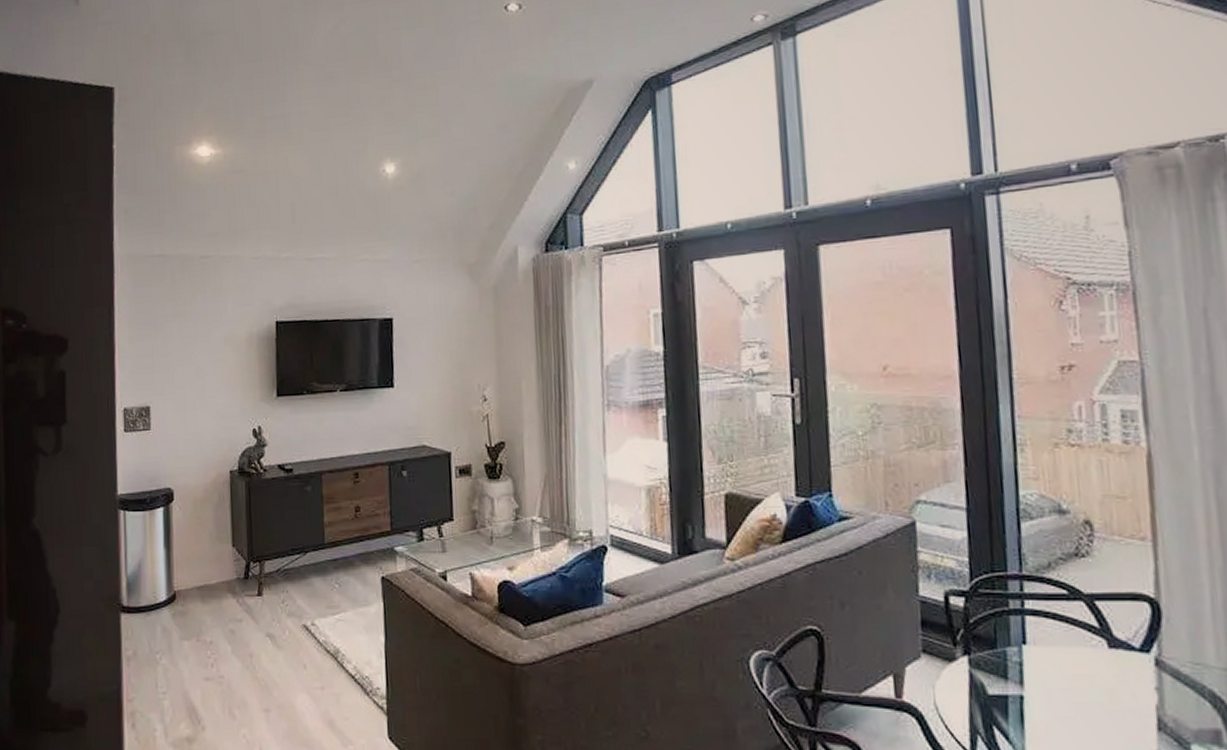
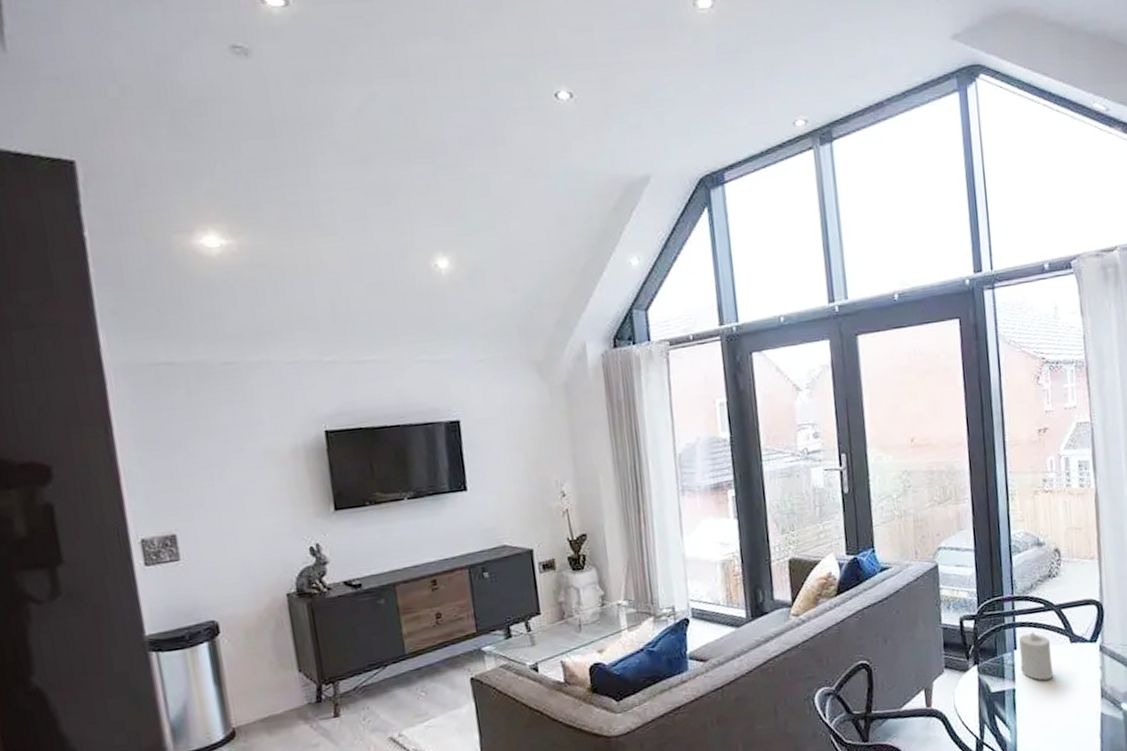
candle: none [1029,624,1082,692] -> present [1018,631,1054,681]

